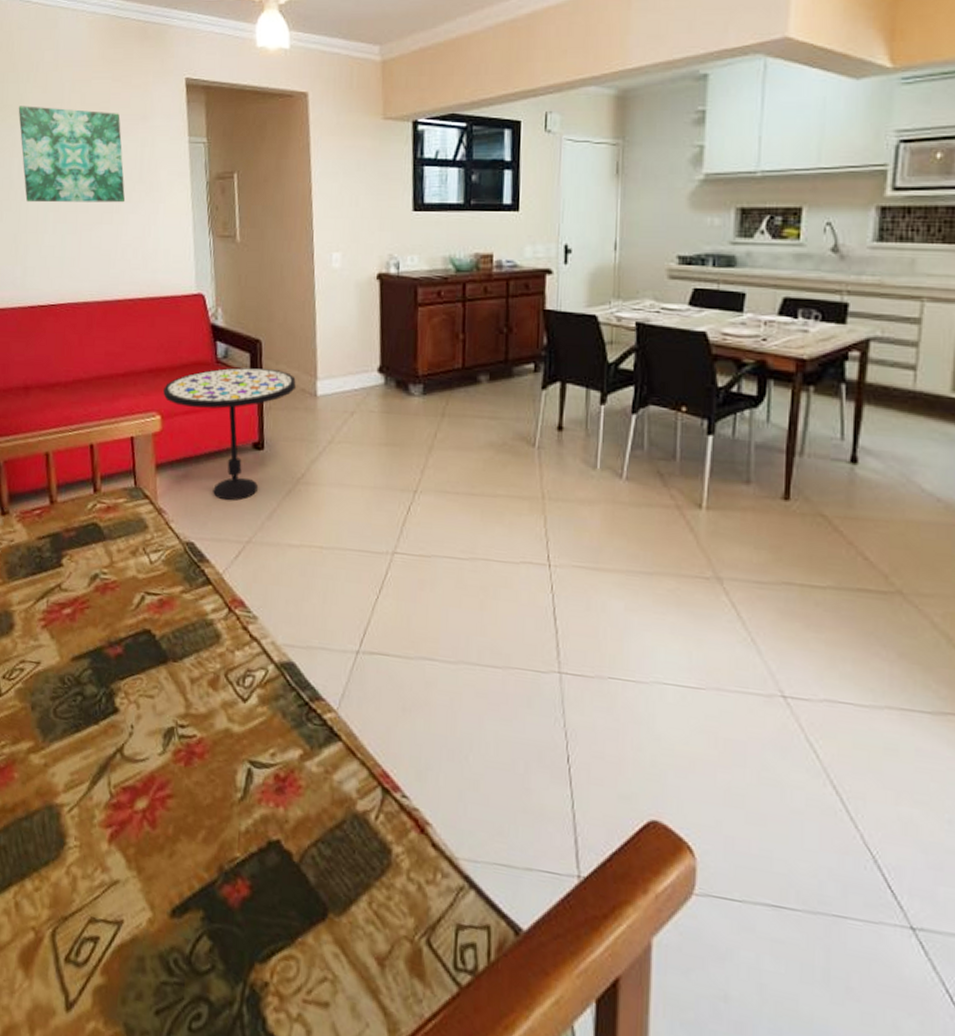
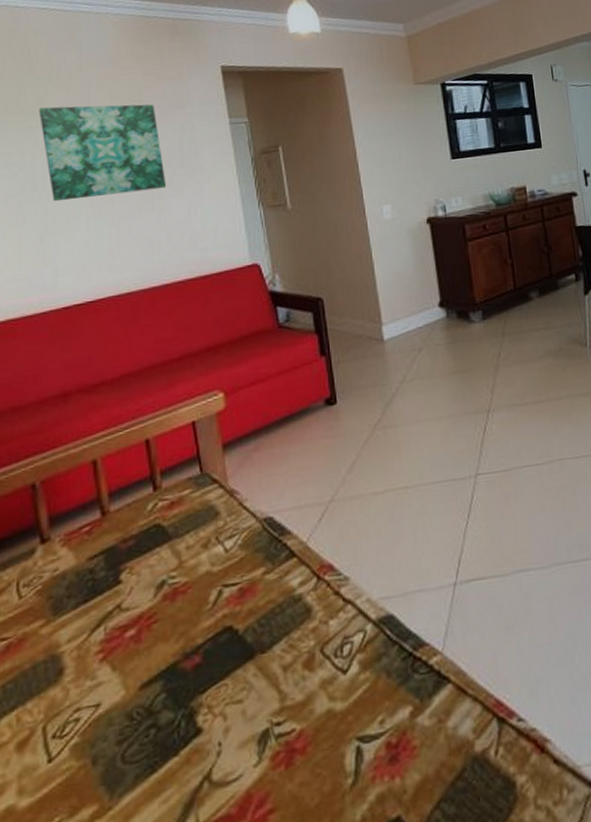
side table: present [163,367,296,501] -> none [224,323,362,465]

